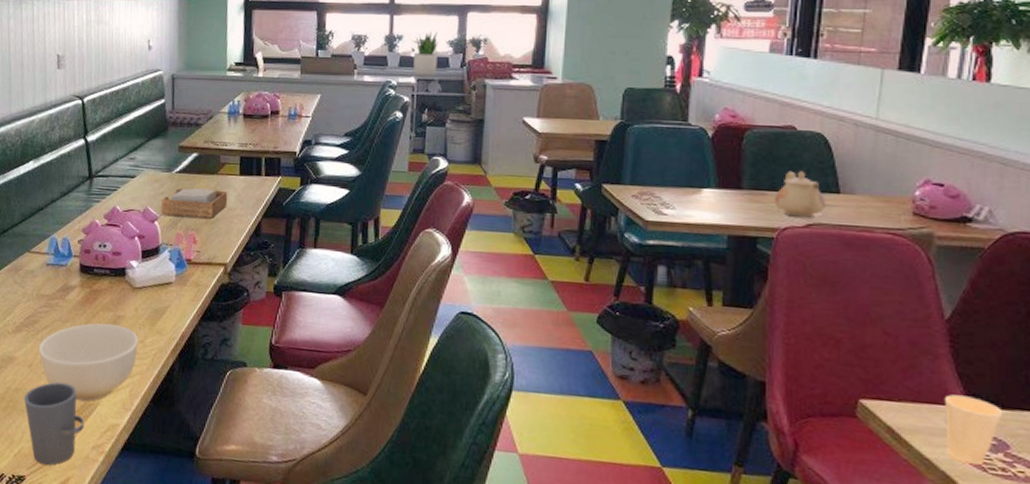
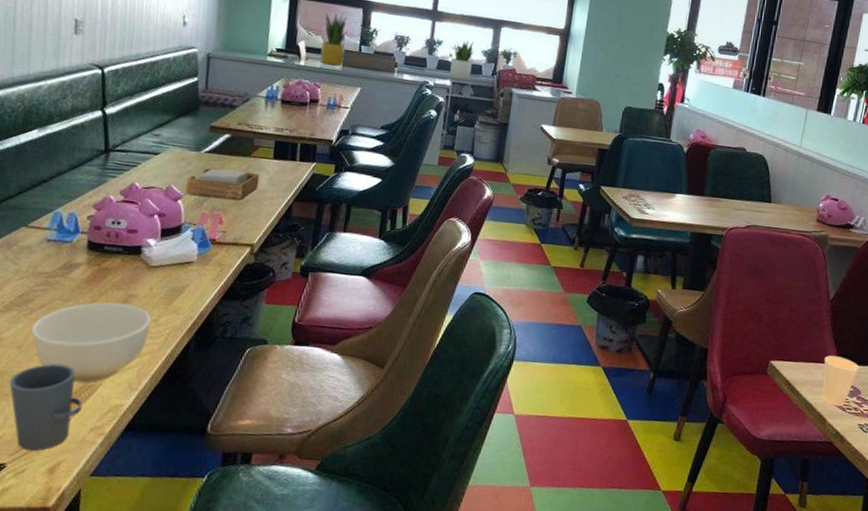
planter: none [277,19,303,74] -> present [320,13,348,66]
teapot: present [773,170,826,218] -> none [725,183,761,221]

